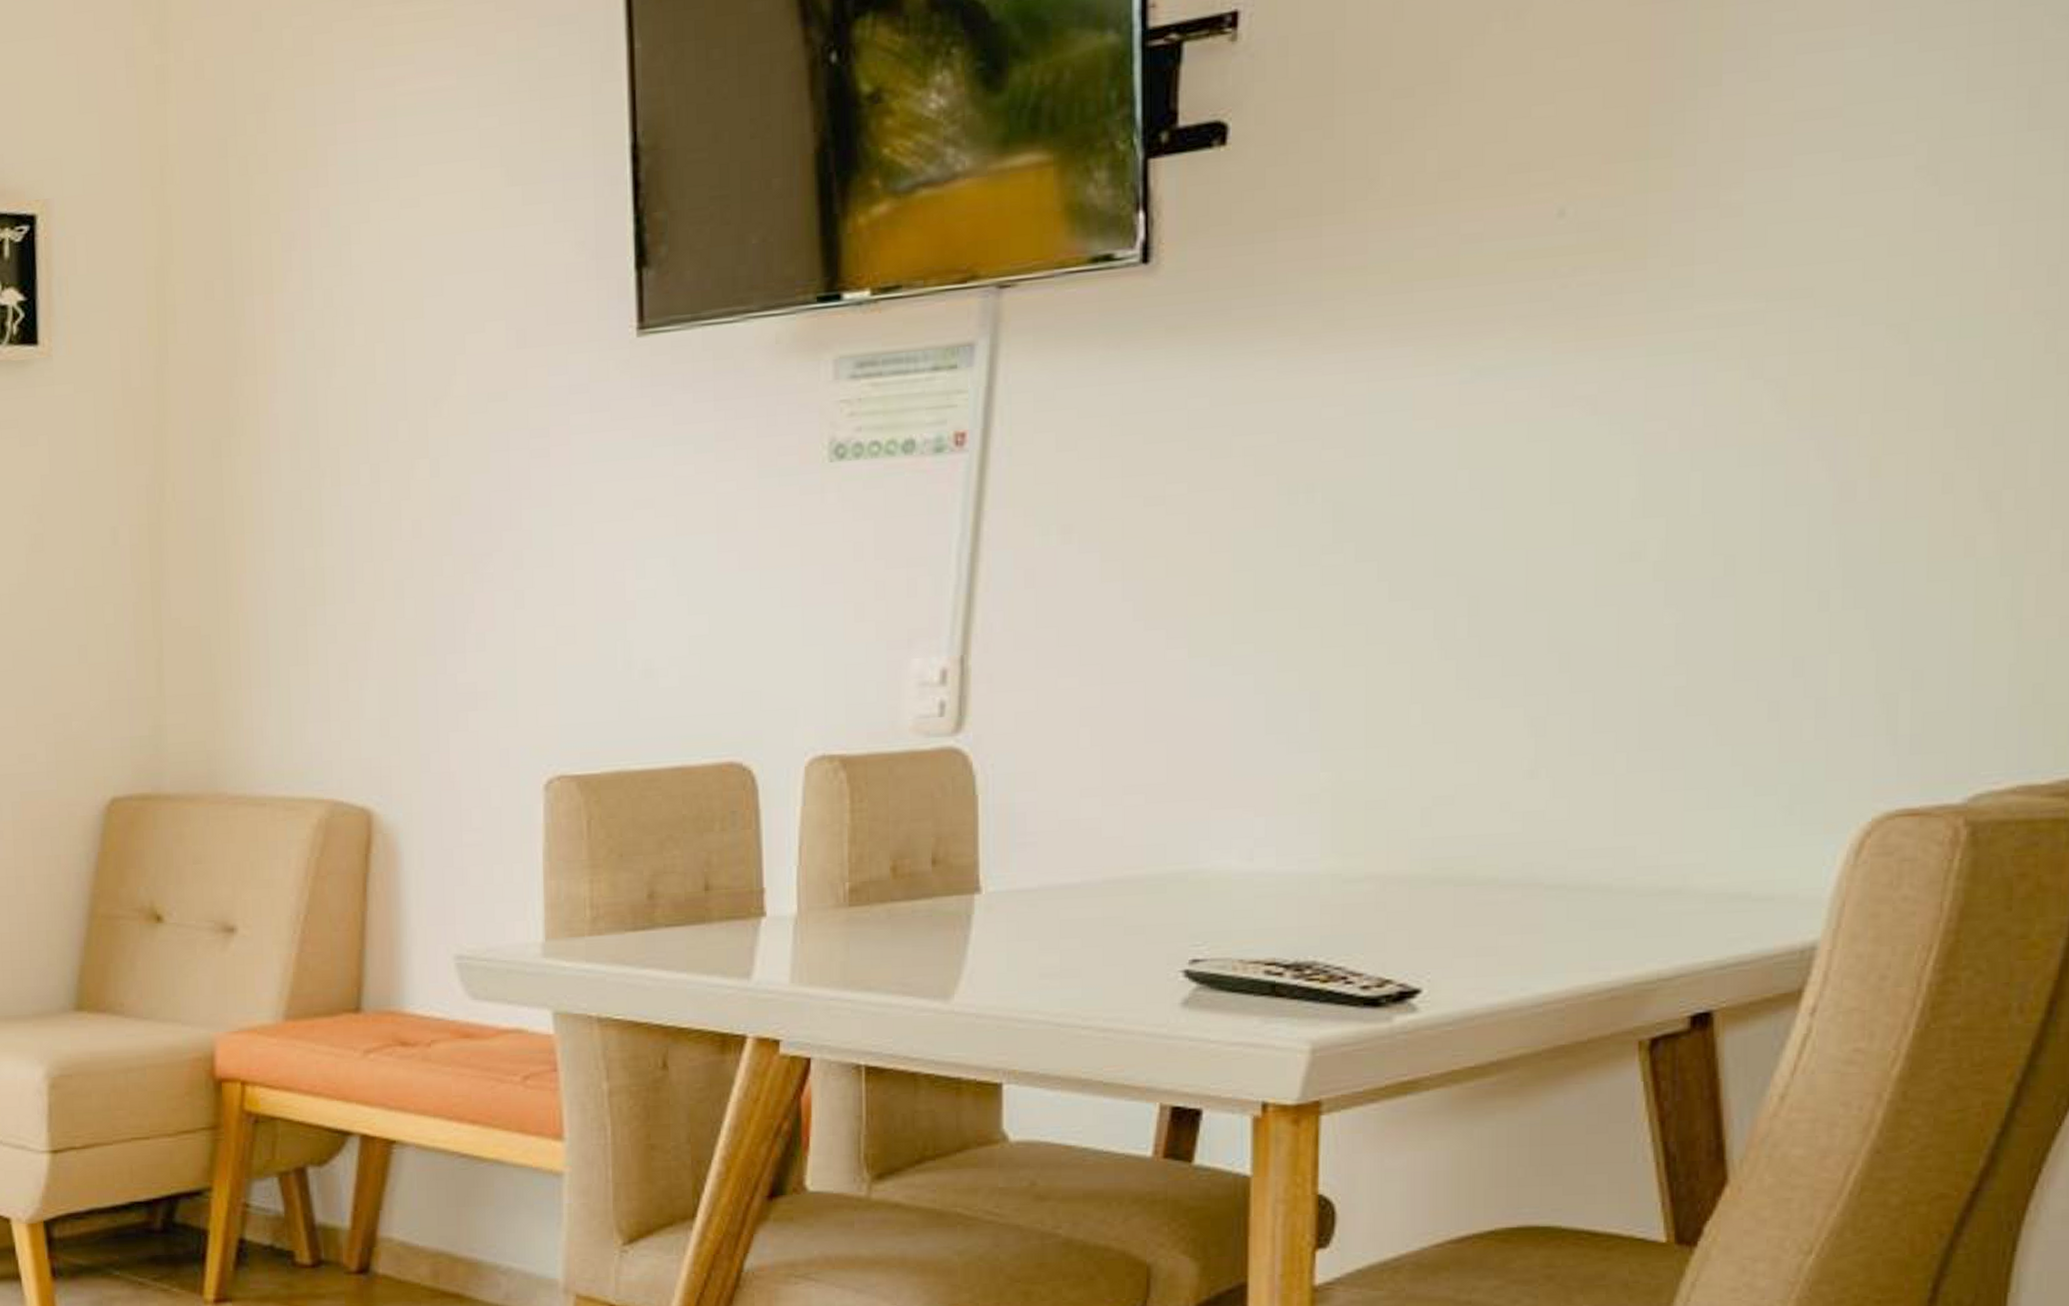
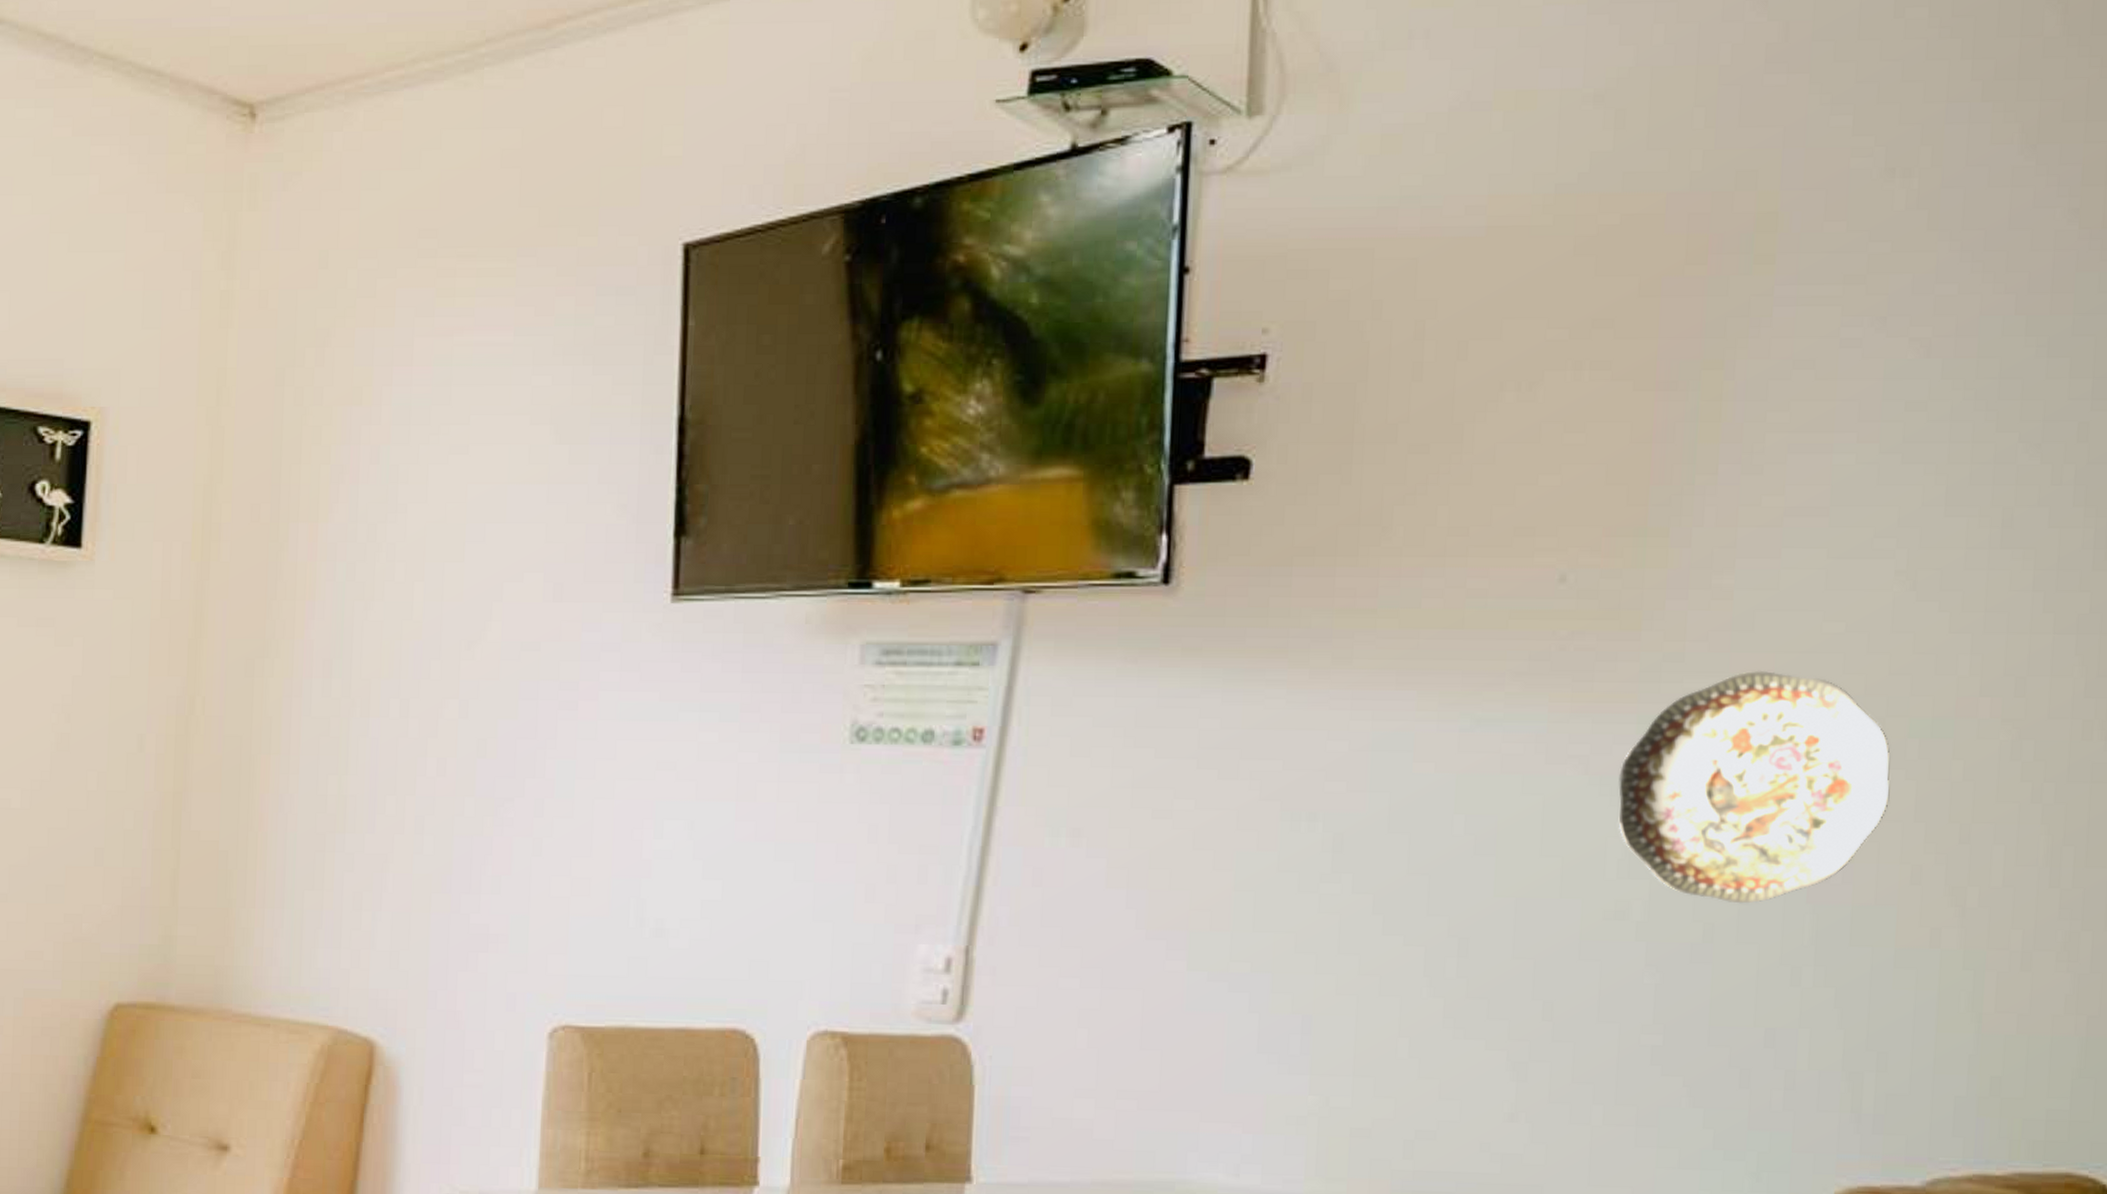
decorative plate: none [1629,287,1917,532] -> present [1618,670,1891,904]

